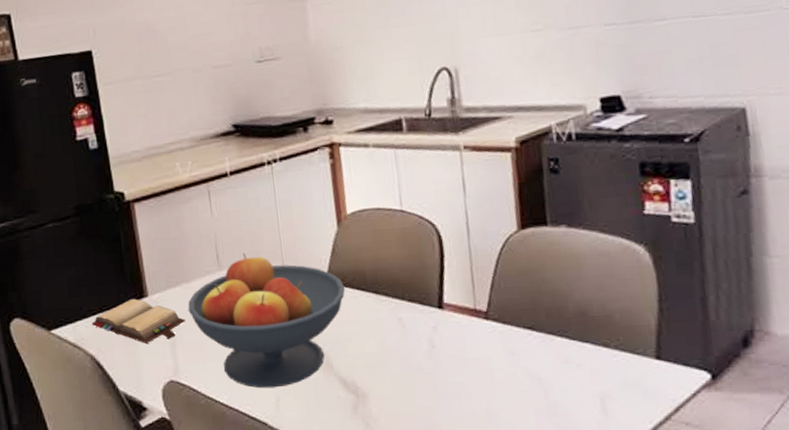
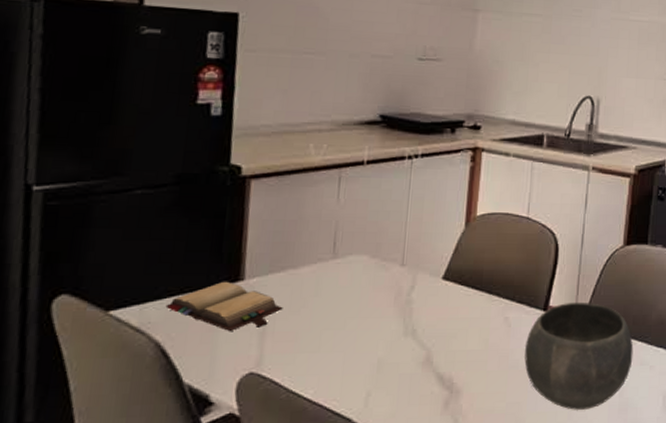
fruit bowl: present [188,253,346,389] -> none [288,244,461,383]
bowl: none [424,296,555,414] -> present [524,302,634,410]

